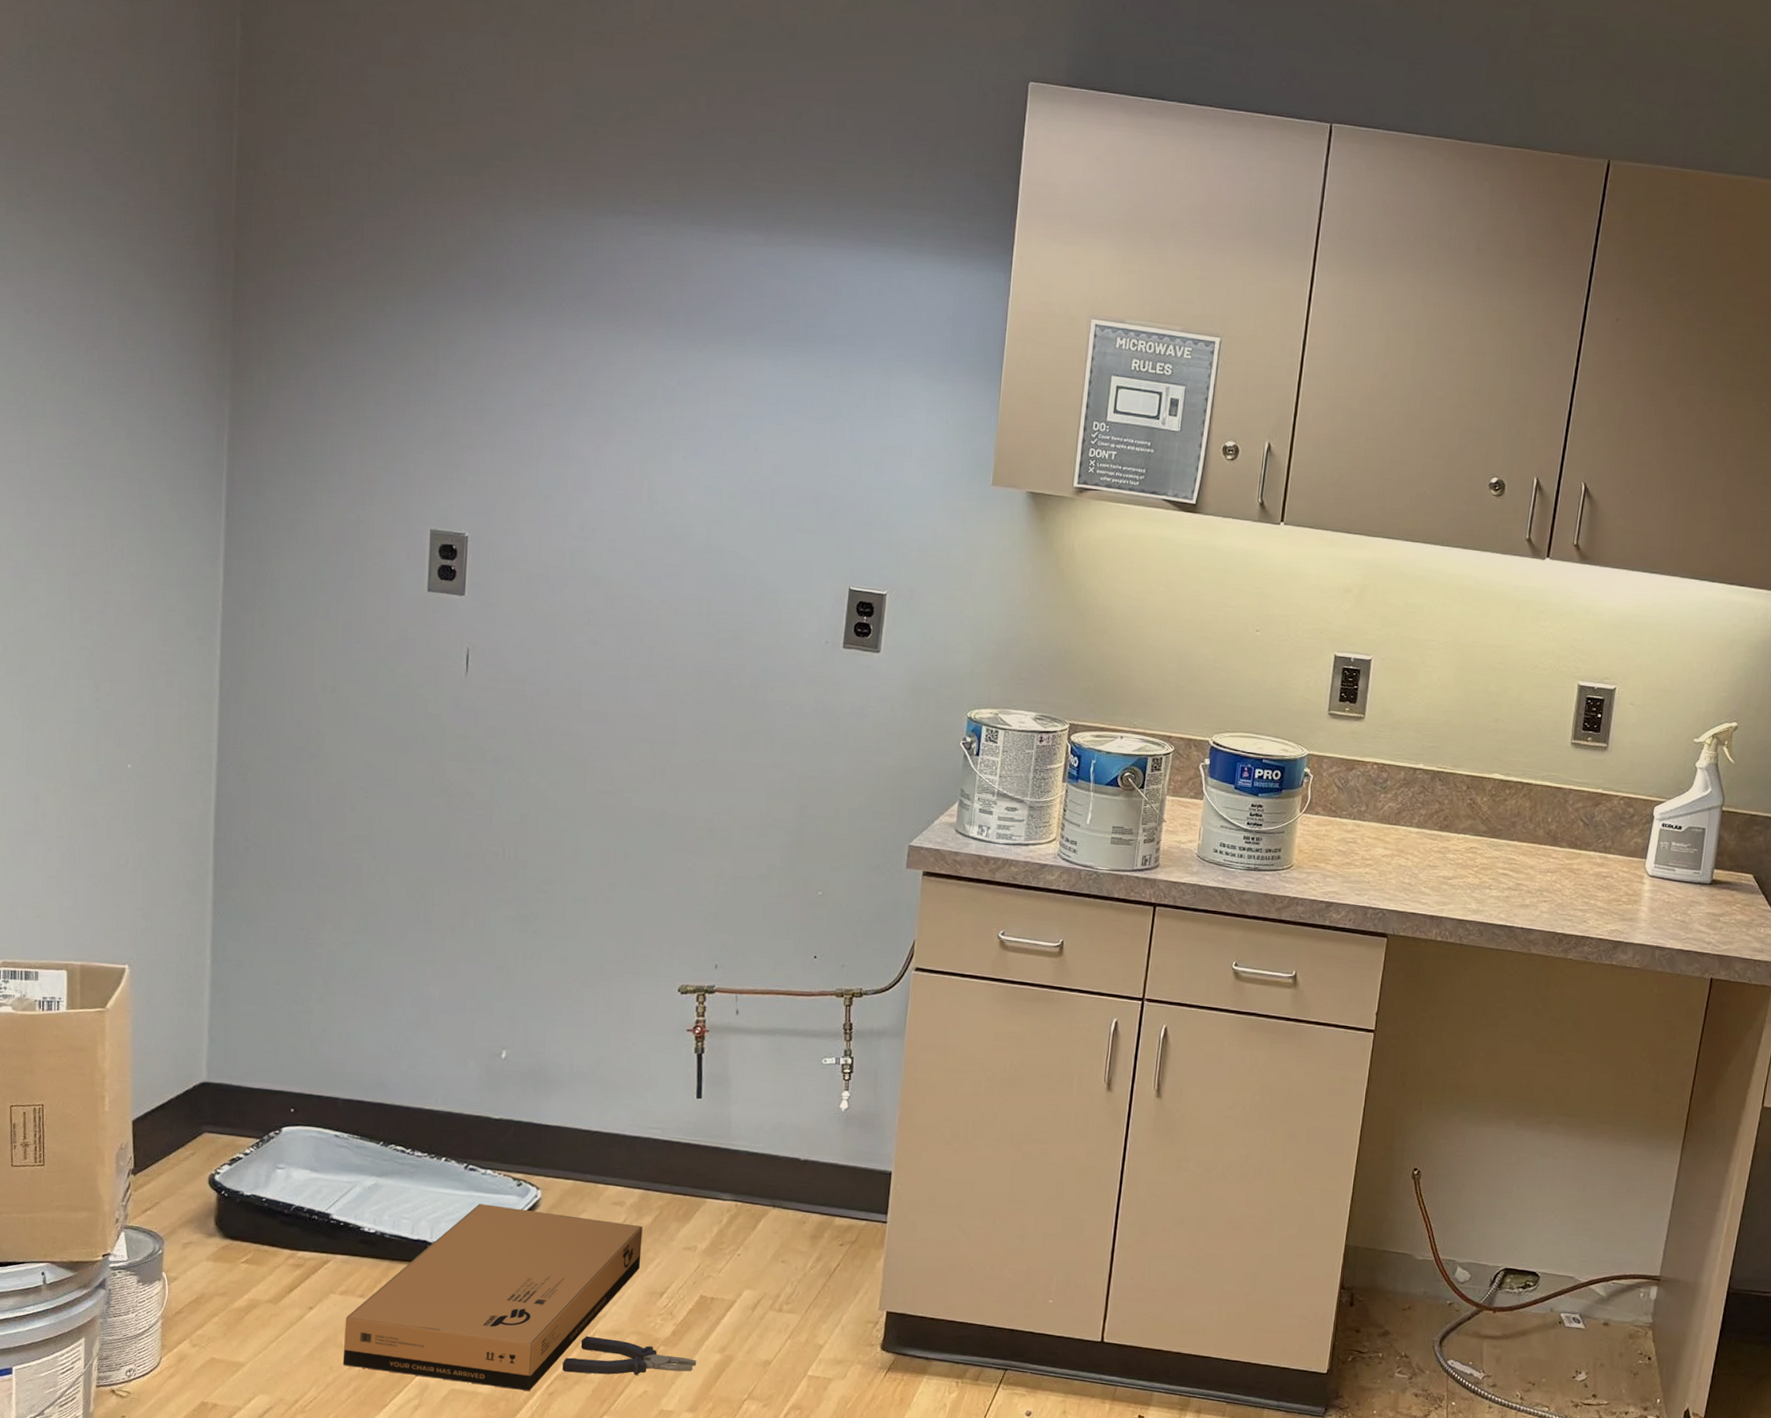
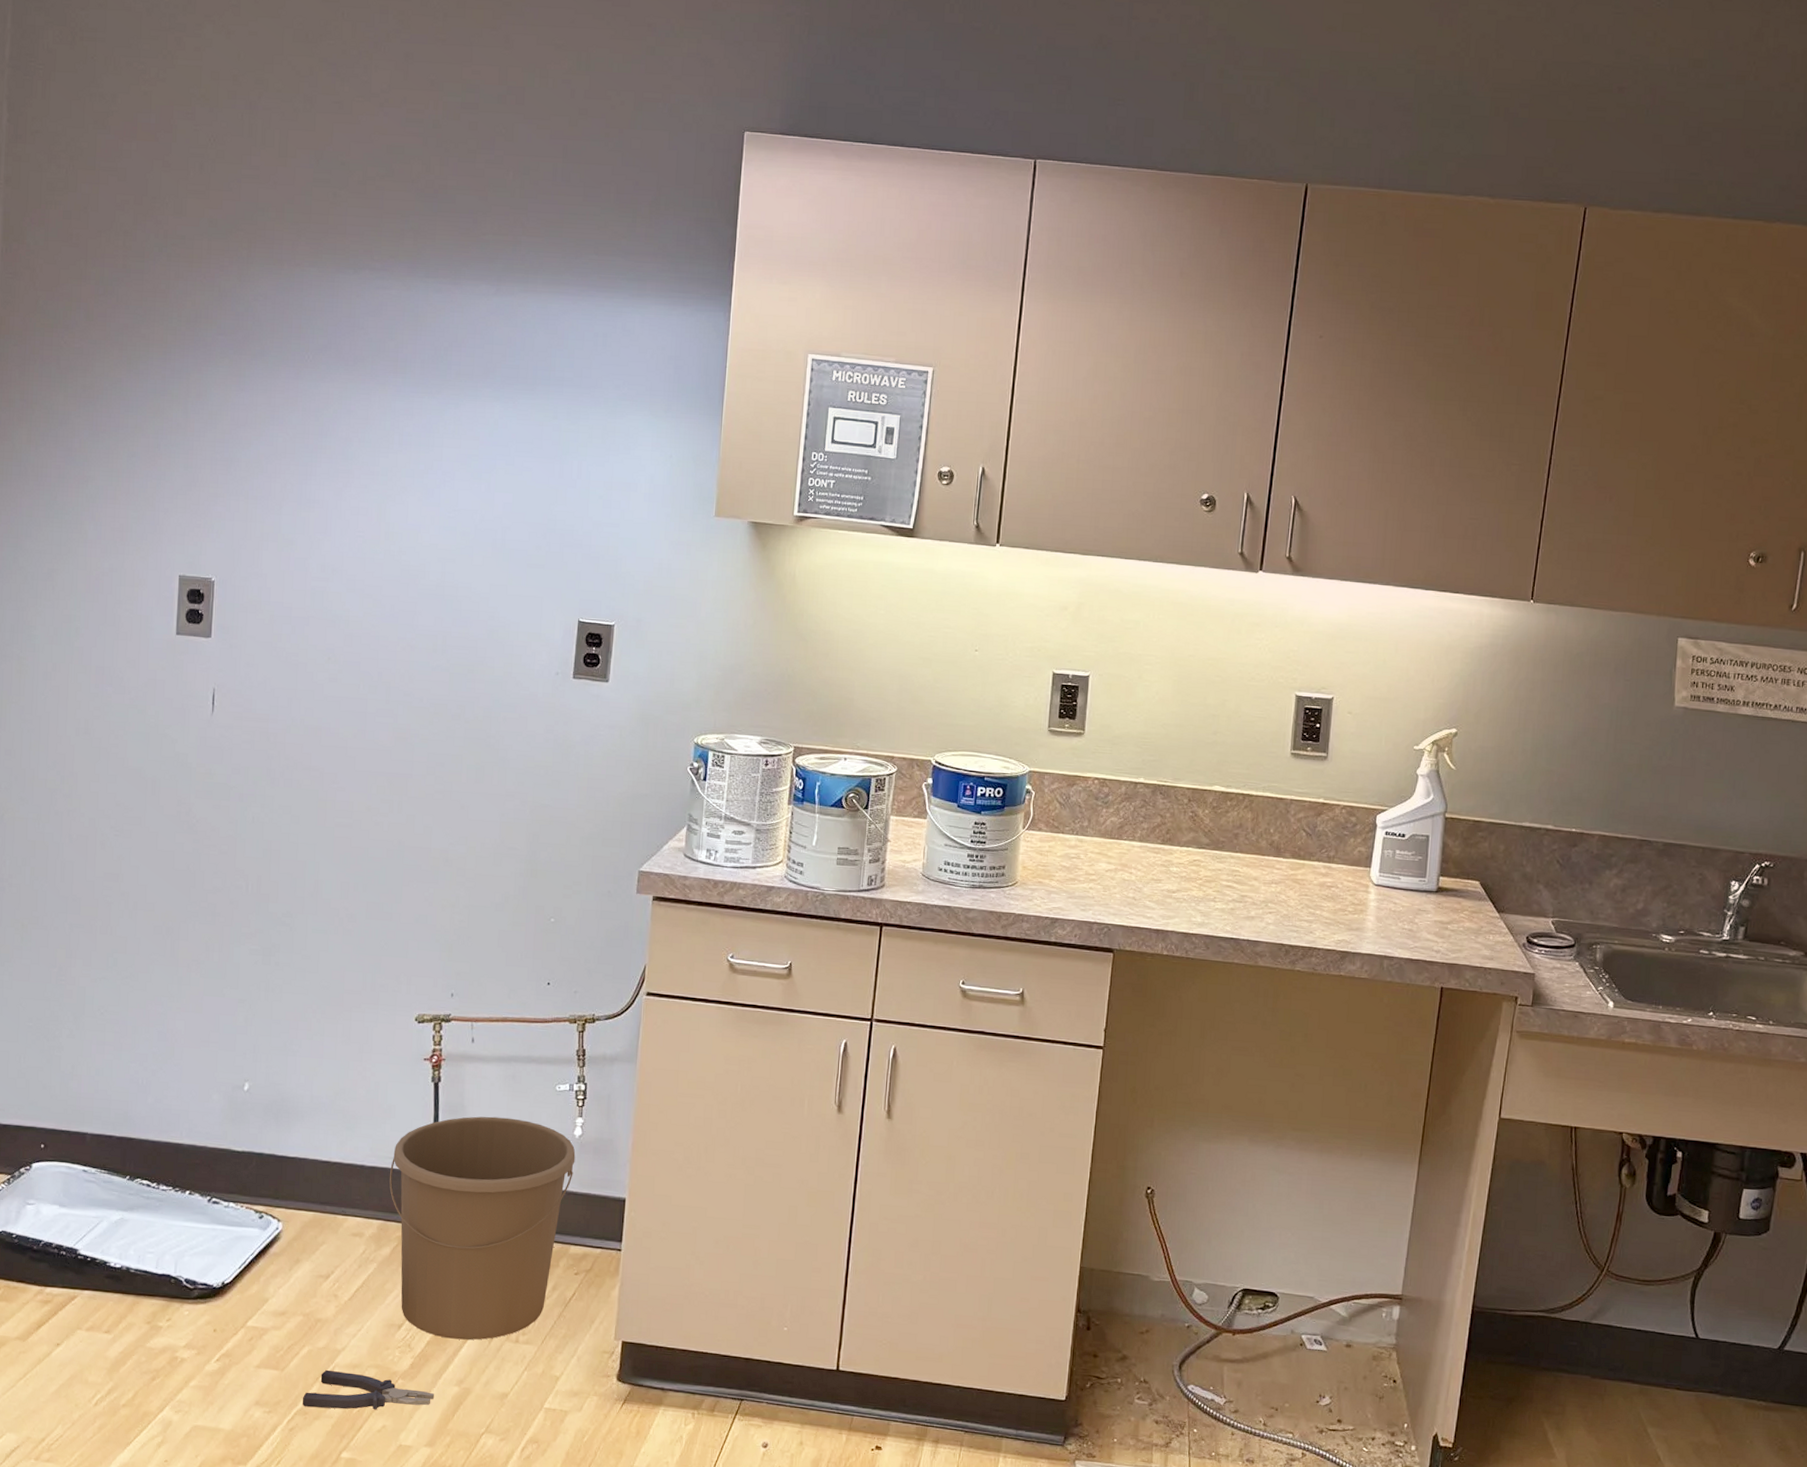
cardboard box: present [342,1203,643,1391] -> none [88,1237,381,1427]
bucket: none [651,1088,841,1309] -> present [389,1116,576,1340]

